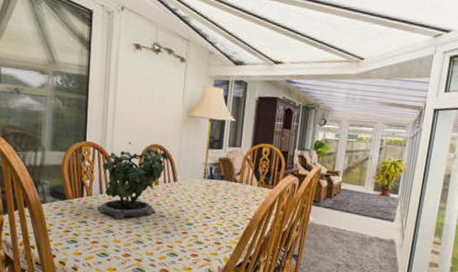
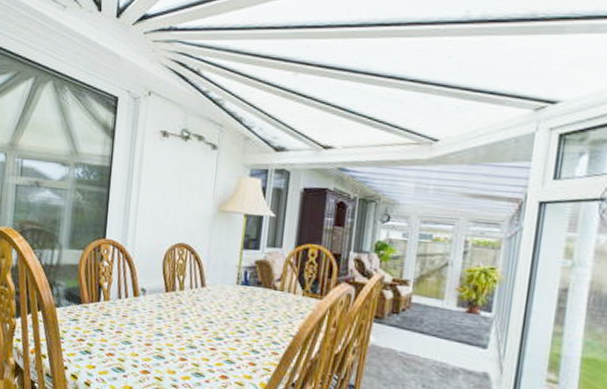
potted plant: present [96,142,168,220] -> none [114,240,195,330]

